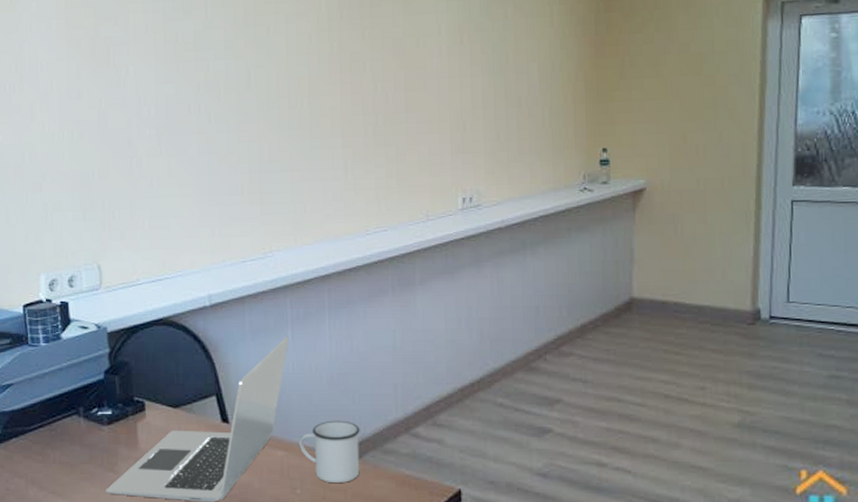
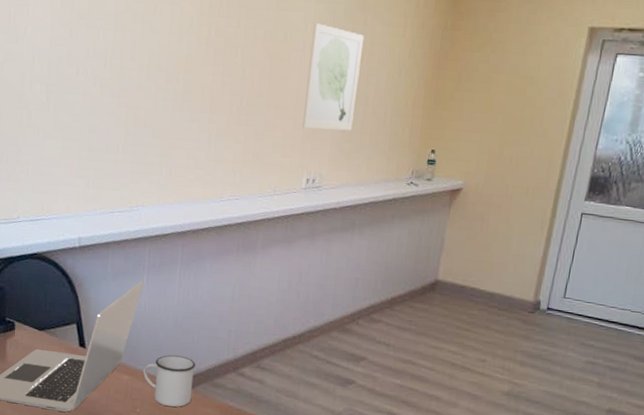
wall art: none [448,23,507,141] -> present [303,23,365,131]

